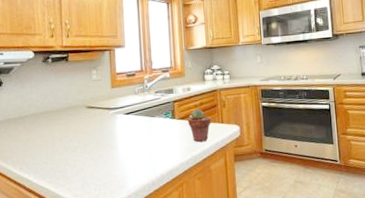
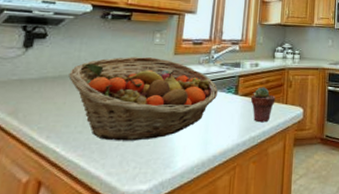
fruit basket: none [26,92,157,168] -> present [68,57,219,141]

